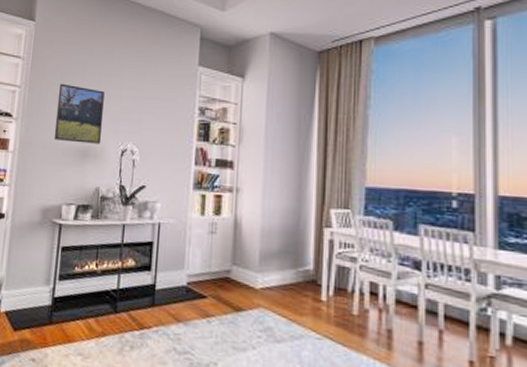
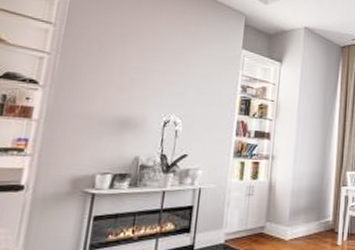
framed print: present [53,83,105,144] -> none [88,53,148,115]

